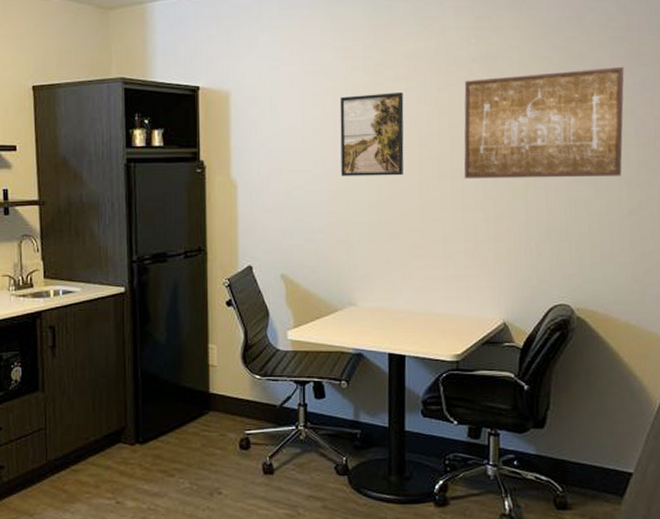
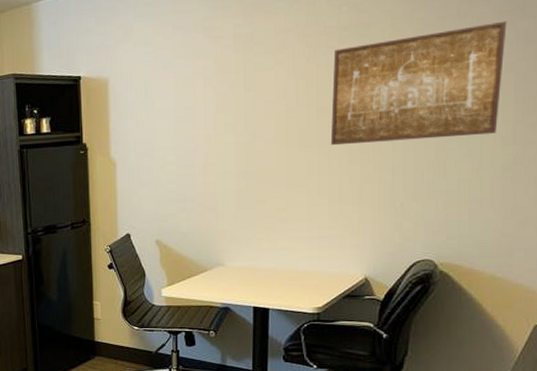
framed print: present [339,91,404,176] -> none [210,66,272,150]

